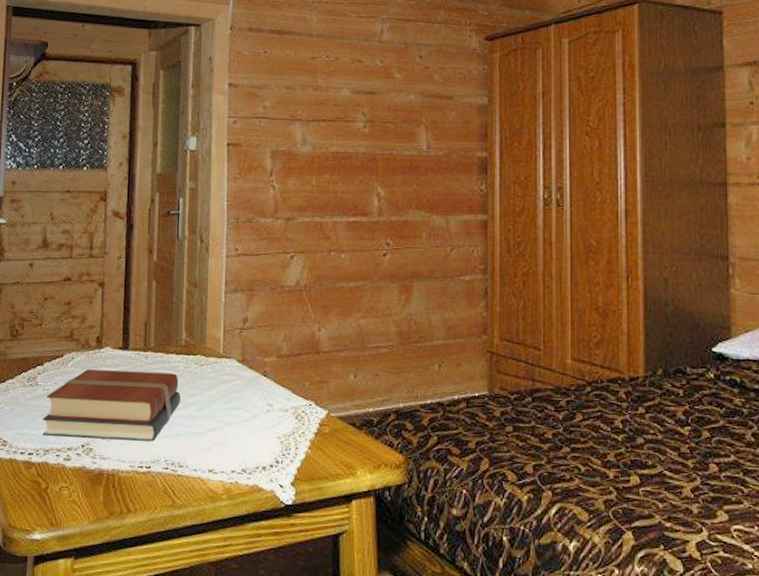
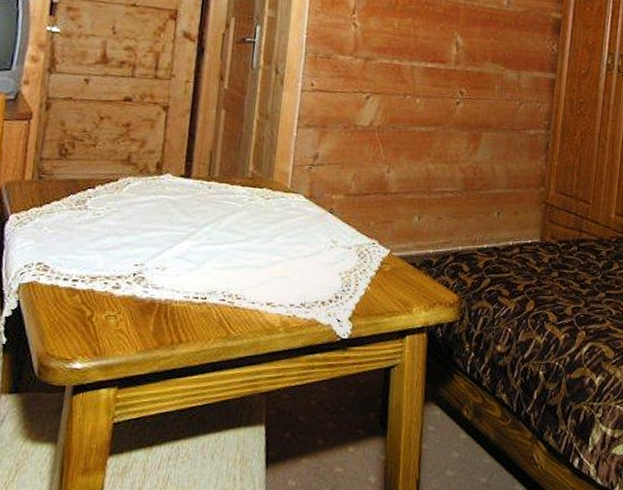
books: present [42,369,180,442] -> none [89,196,243,273]

